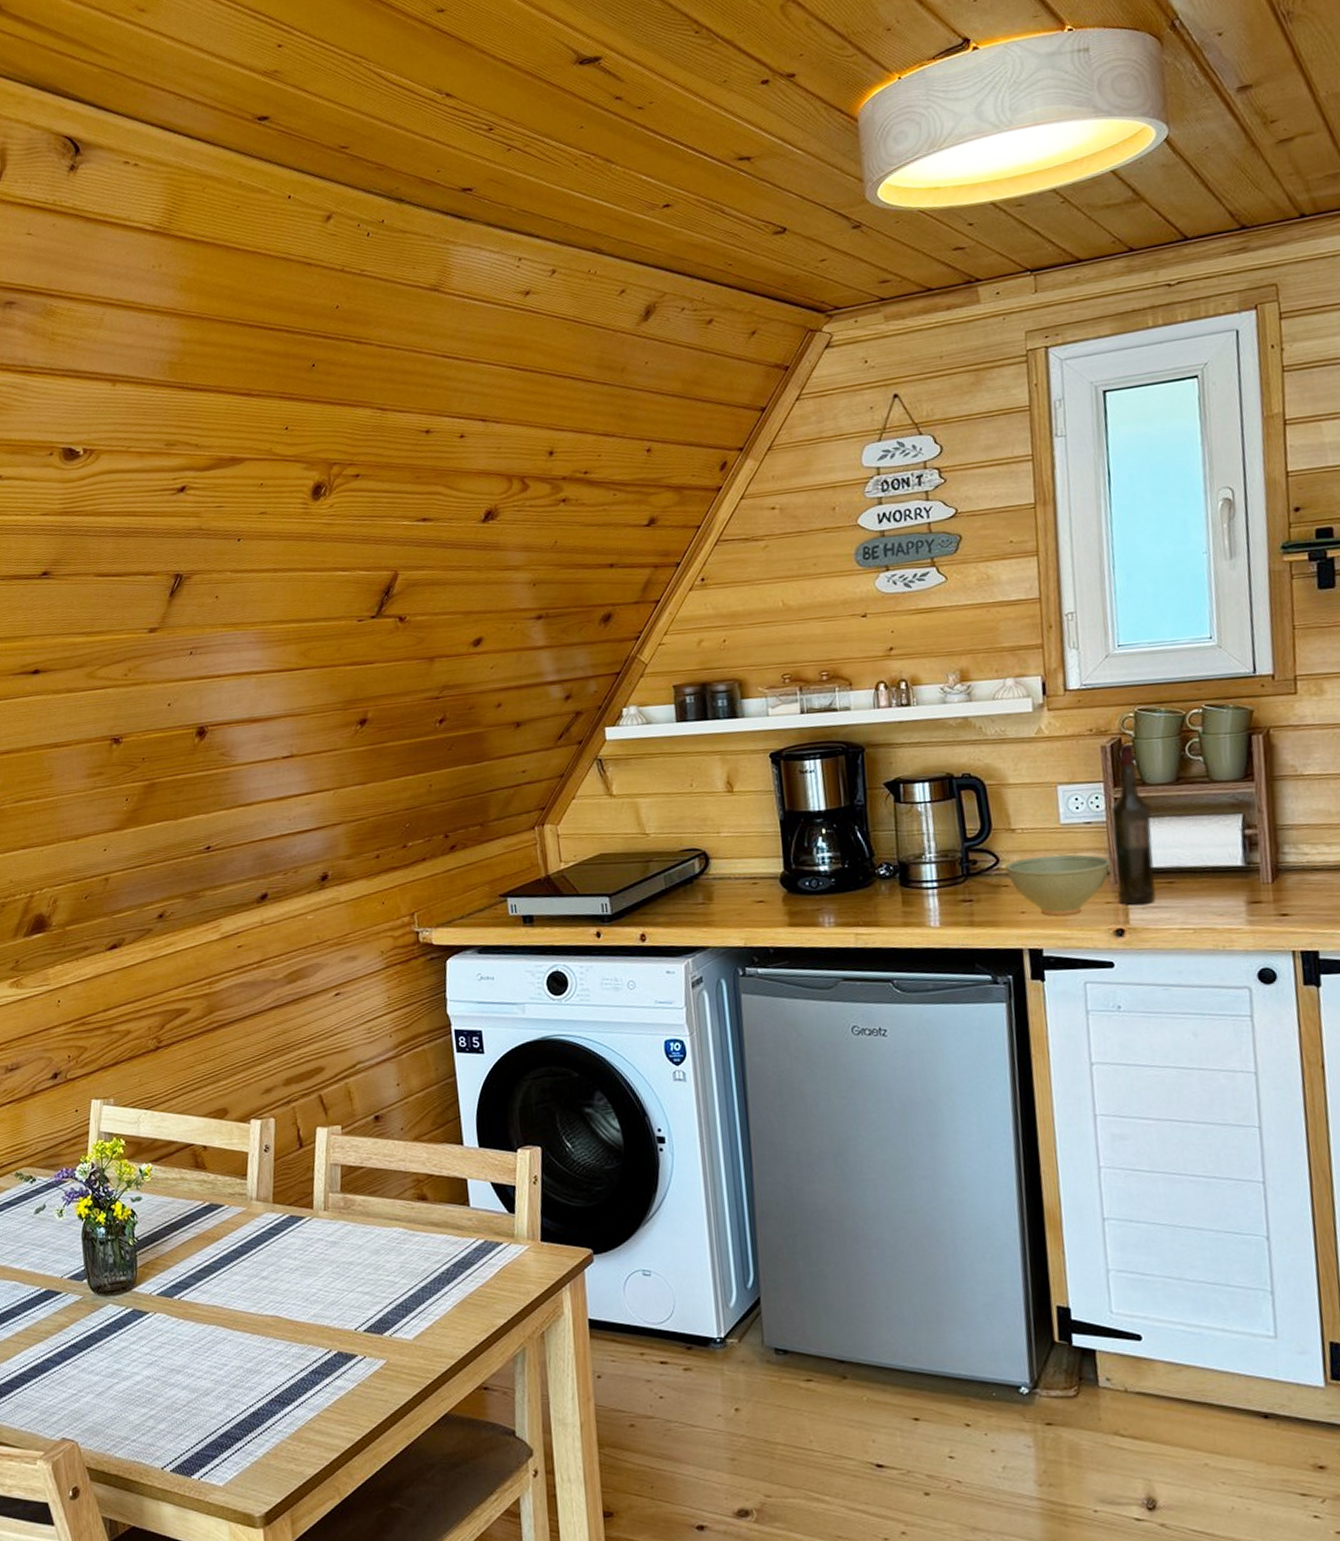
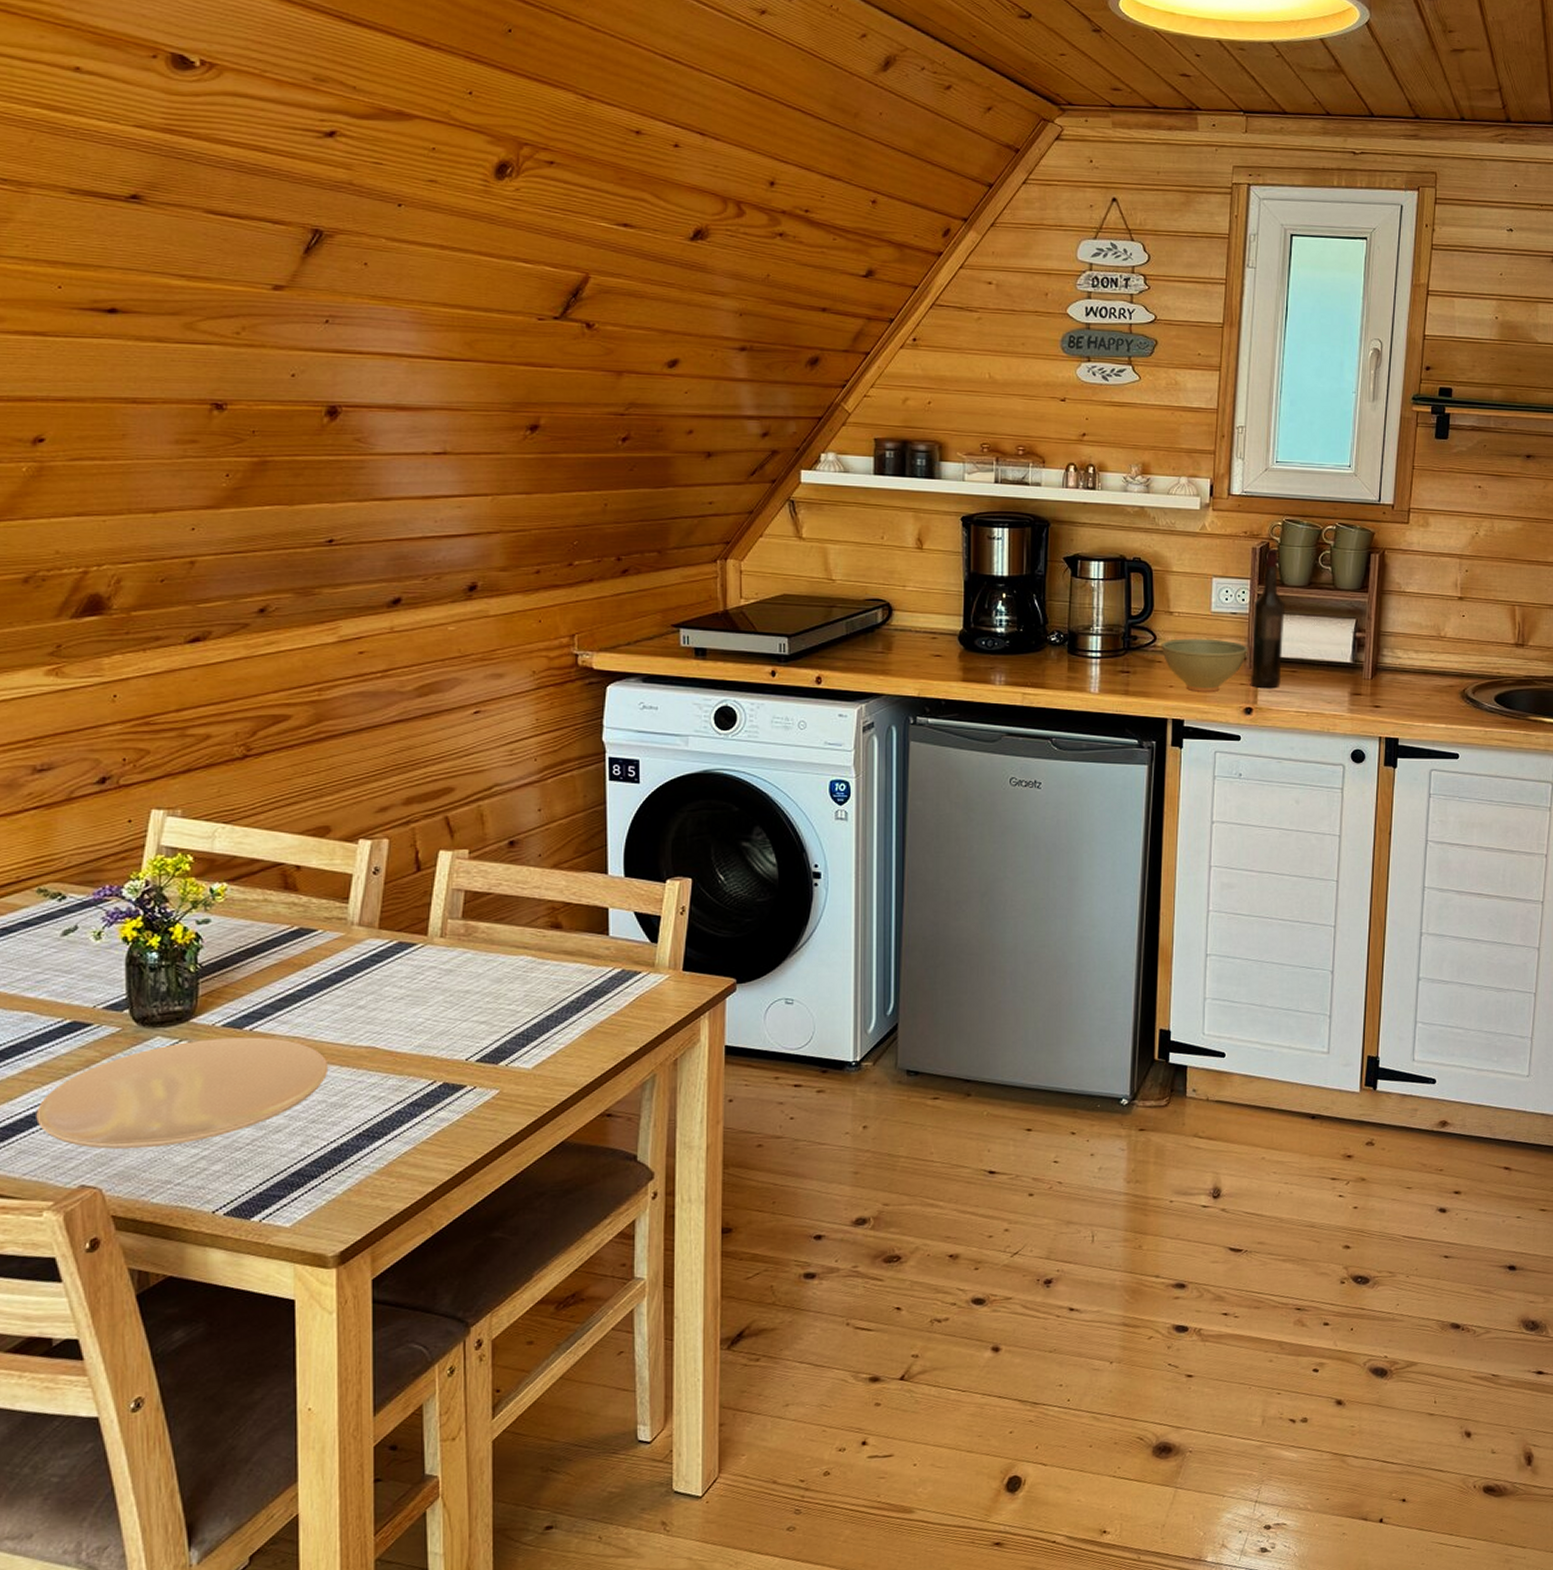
plate: none [26,1305,243,1407] -> present [36,1037,329,1150]

